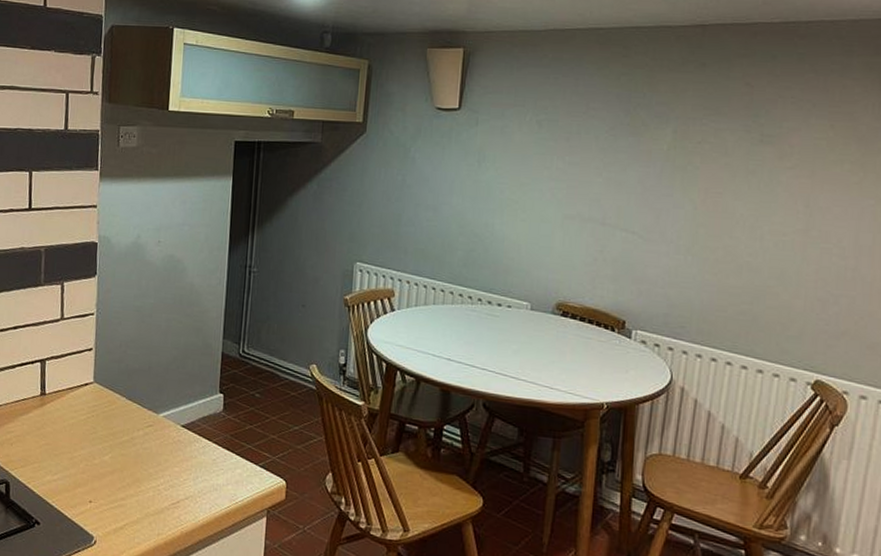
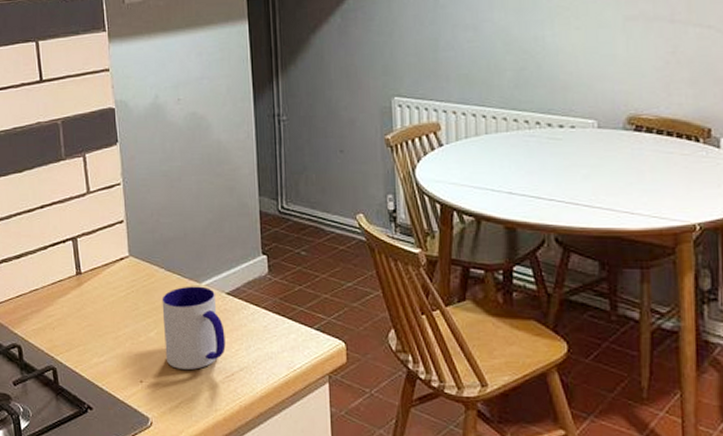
mug: none [116,415,176,495] -> present [162,286,226,370]

